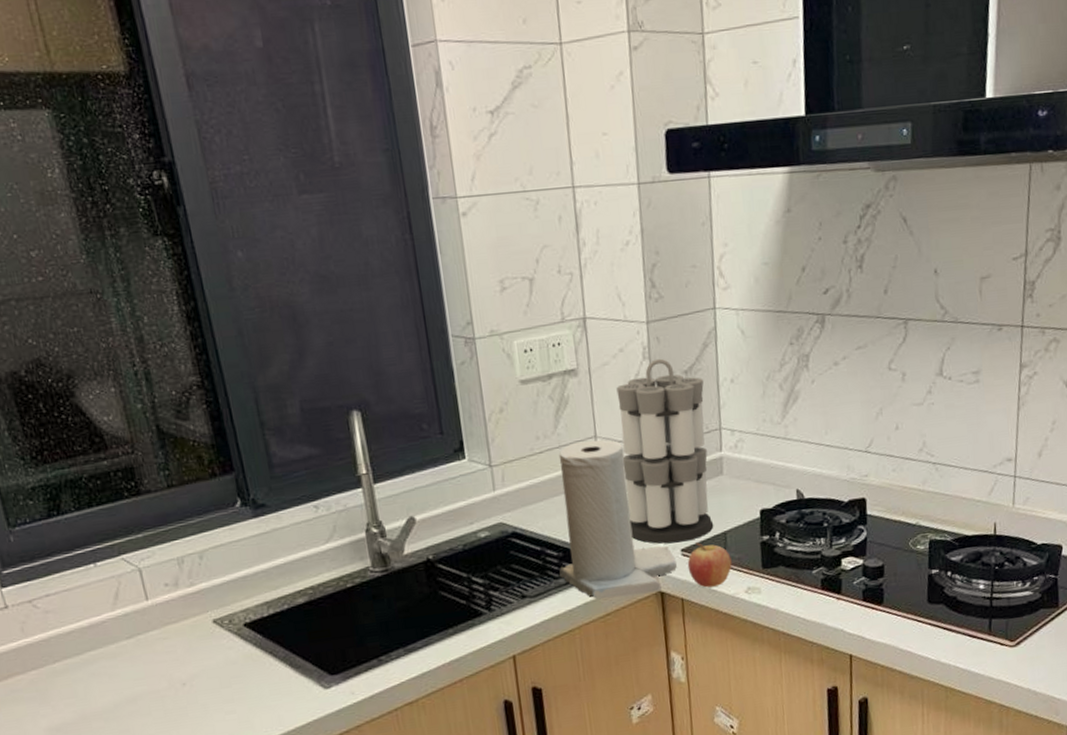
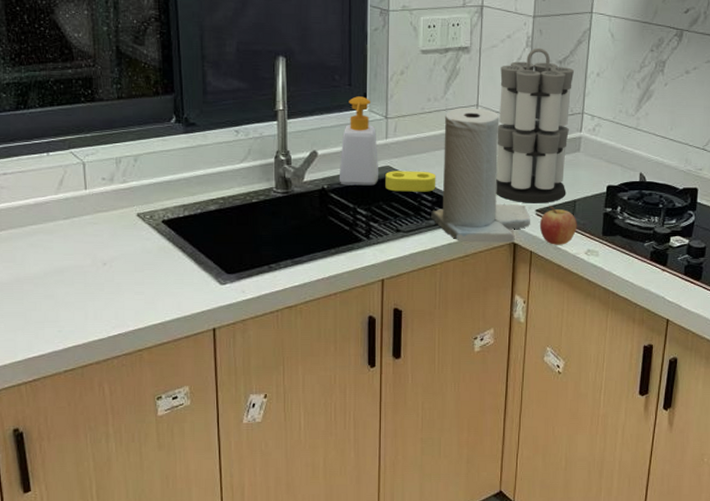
soap bottle: none [441,444,492,553] -> present [339,96,379,186]
sponge: none [499,522,561,552] -> present [385,171,436,192]

